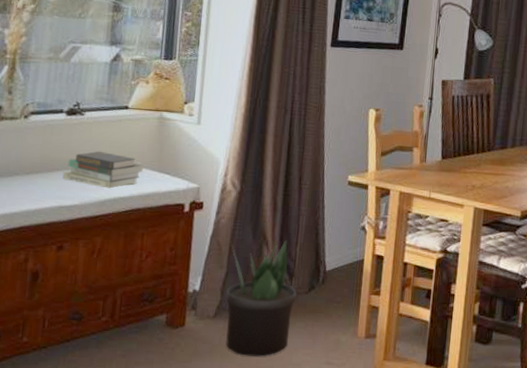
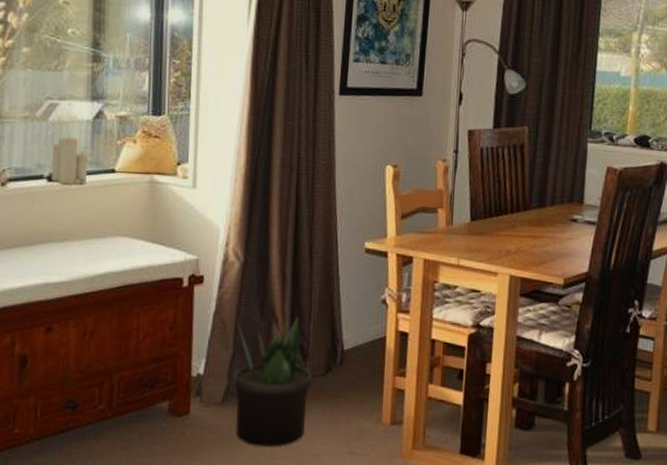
books: present [63,151,143,189] -> none [47,220,135,263]
candle: none [69,73,104,119] -> present [51,133,88,185]

